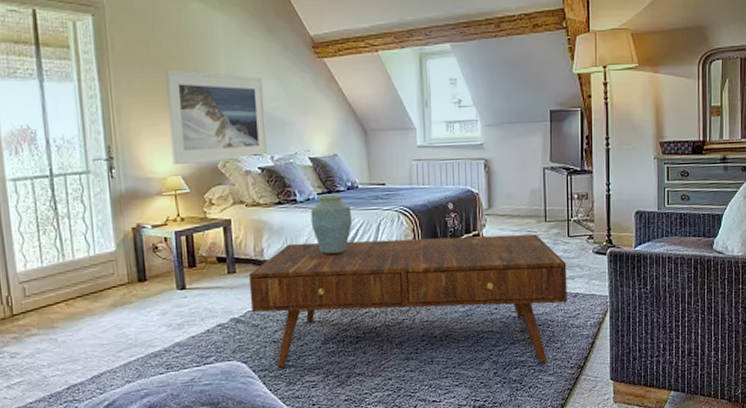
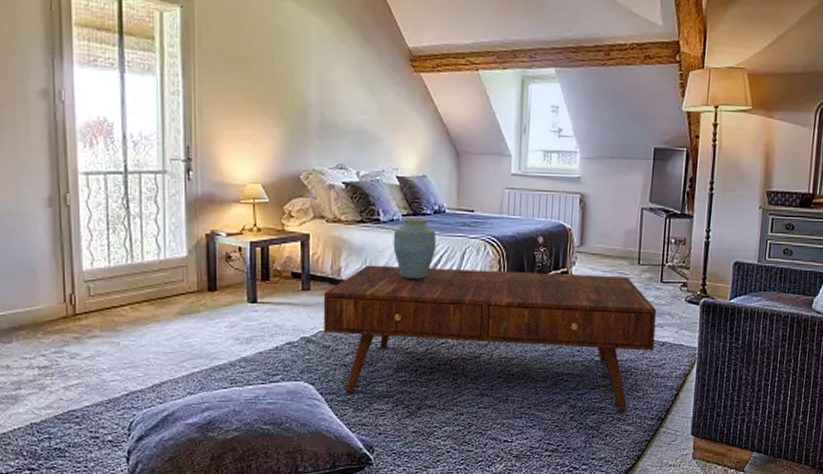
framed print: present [165,69,267,164] -> none [253,70,355,173]

